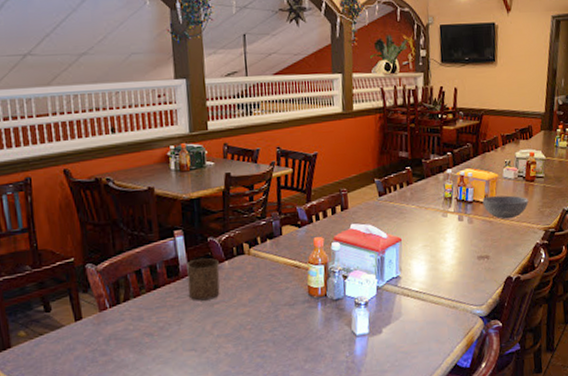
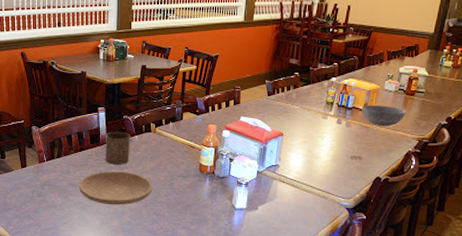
plate: none [156,307,253,354] -> present [78,171,153,205]

